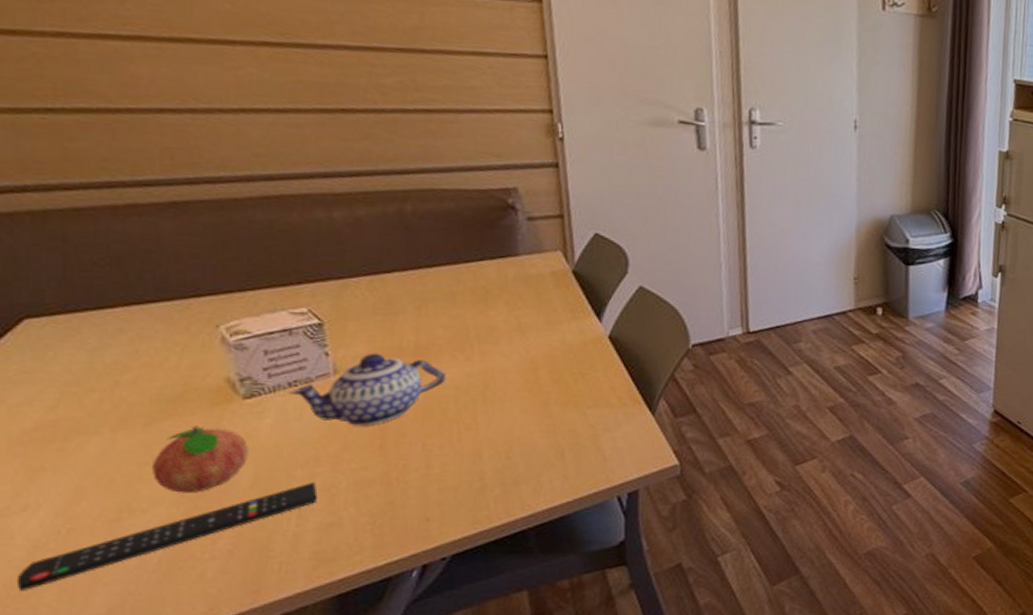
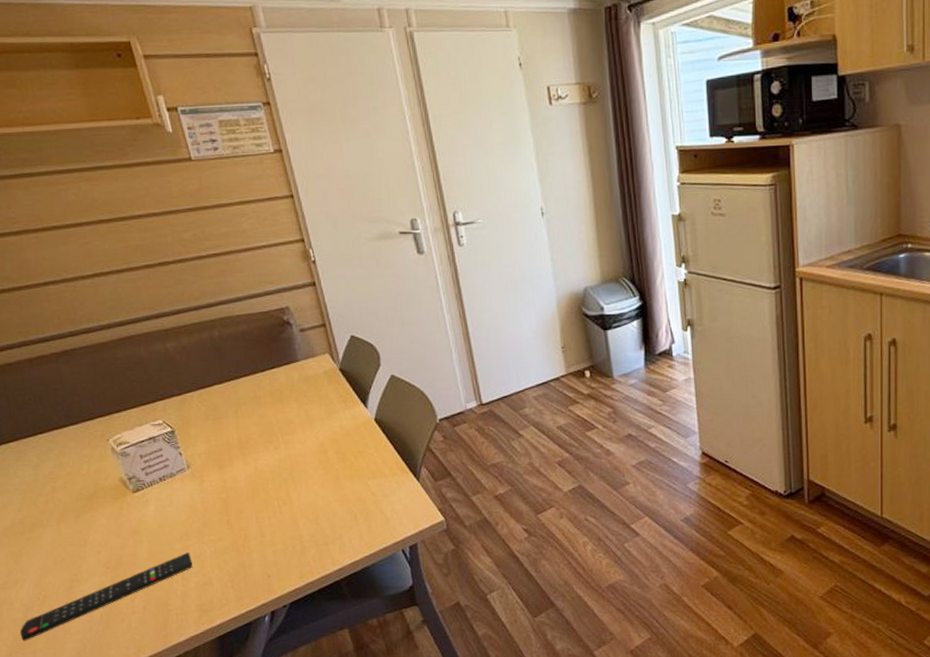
fruit: present [151,425,250,494] -> none [85,515,144,566]
teapot: present [288,353,447,427] -> none [160,449,264,507]

